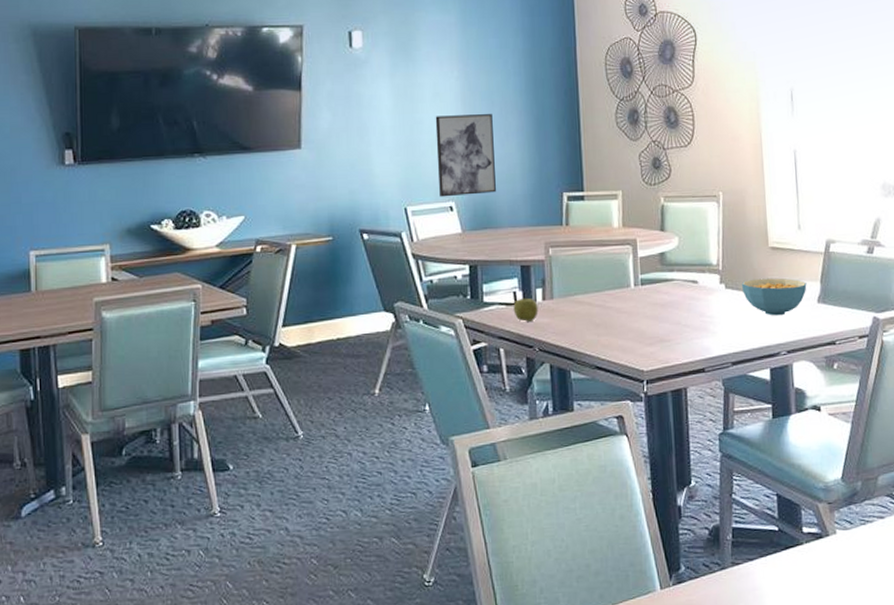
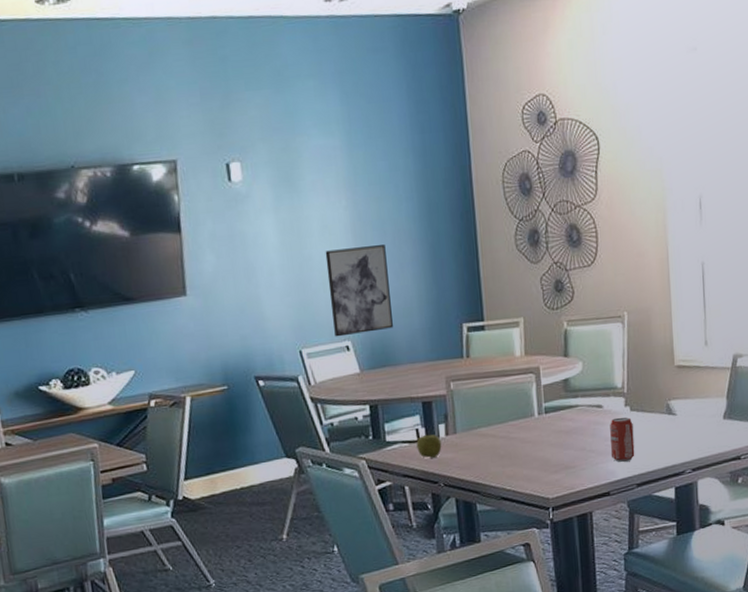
beverage can: none [705,294,730,339] -> present [610,417,635,462]
cereal bowl: present [741,278,807,316] -> none [646,396,713,435]

